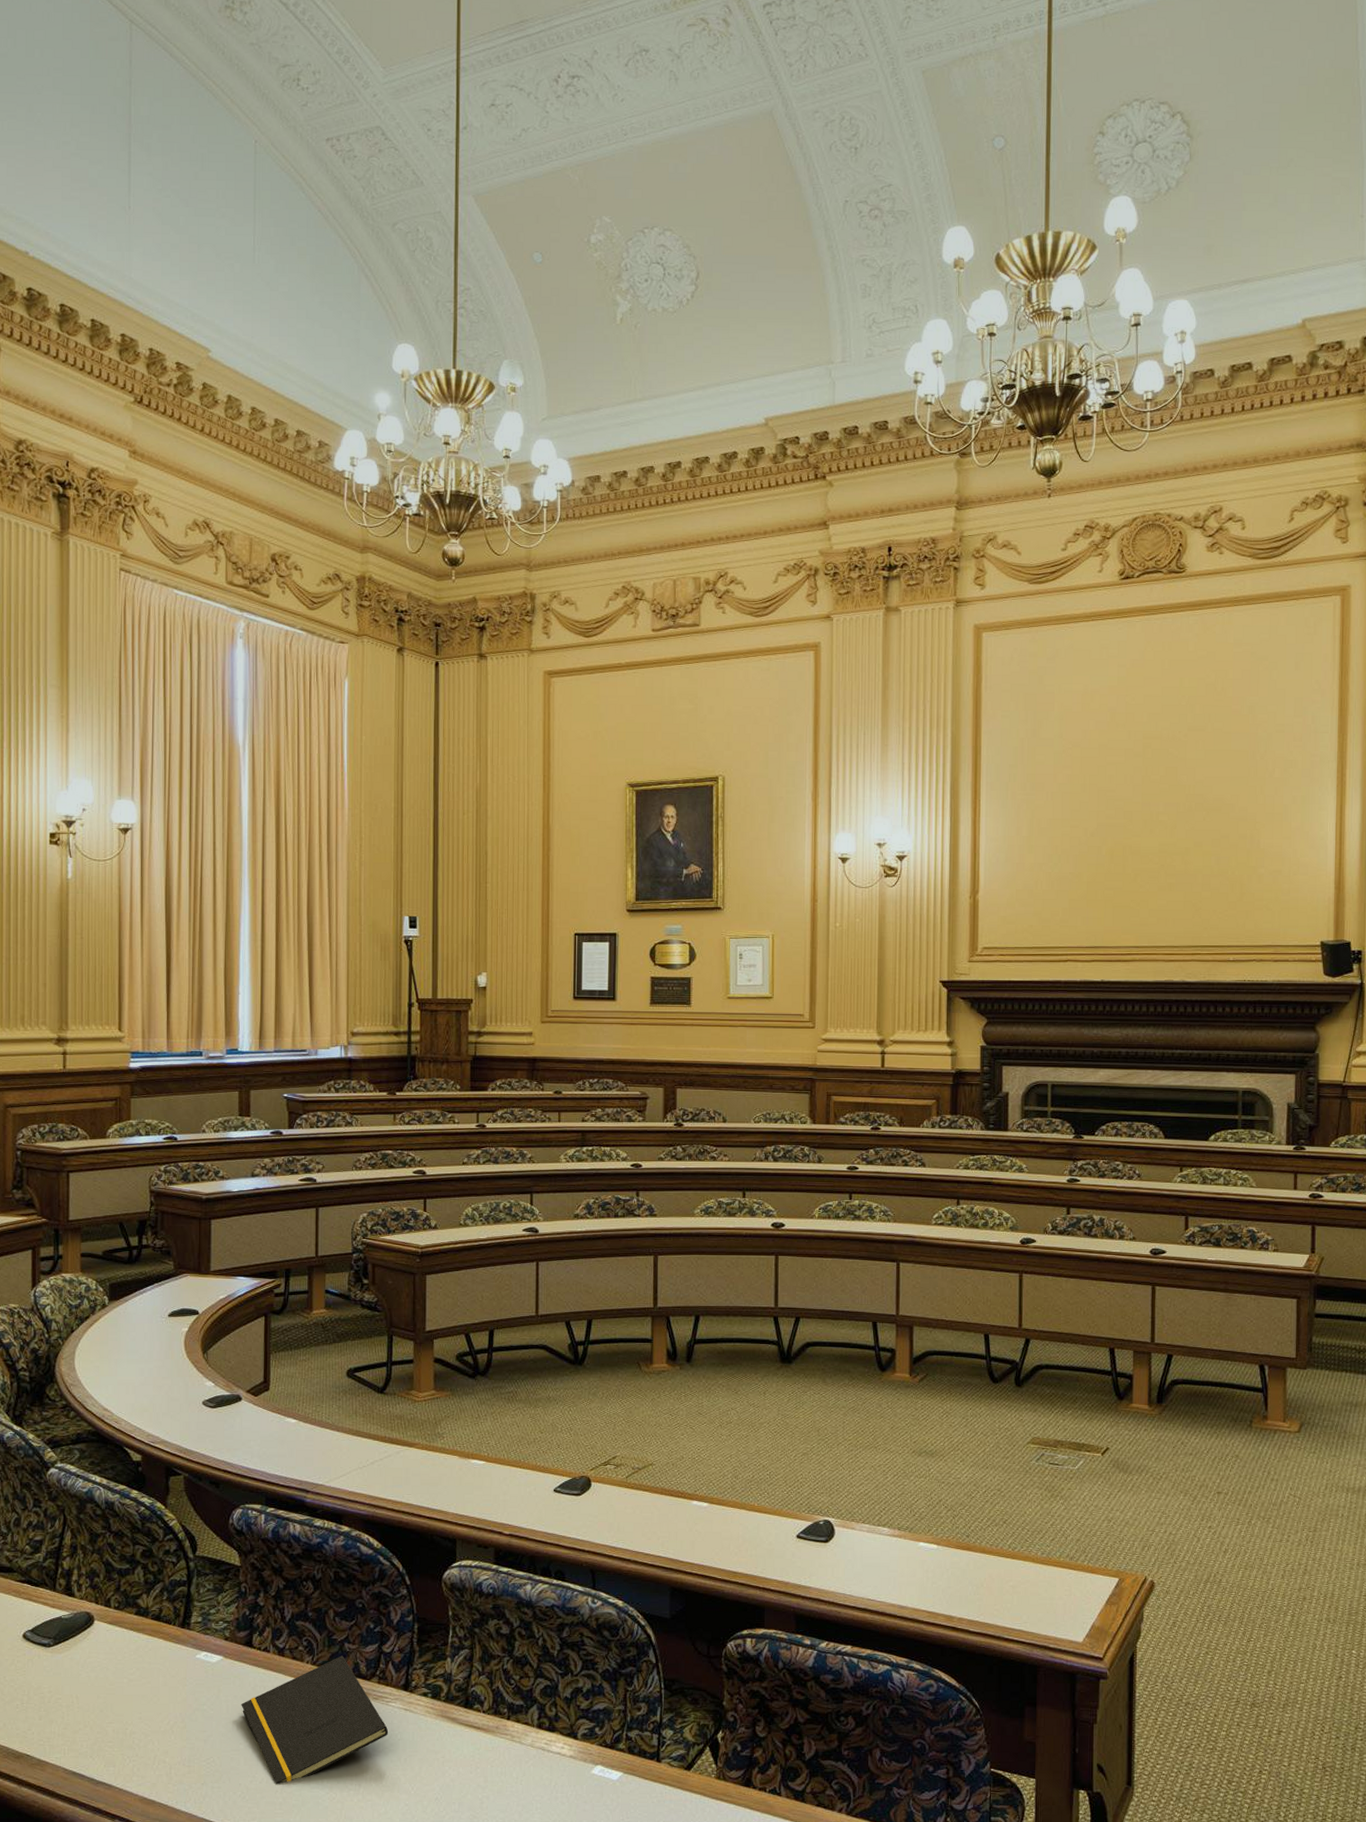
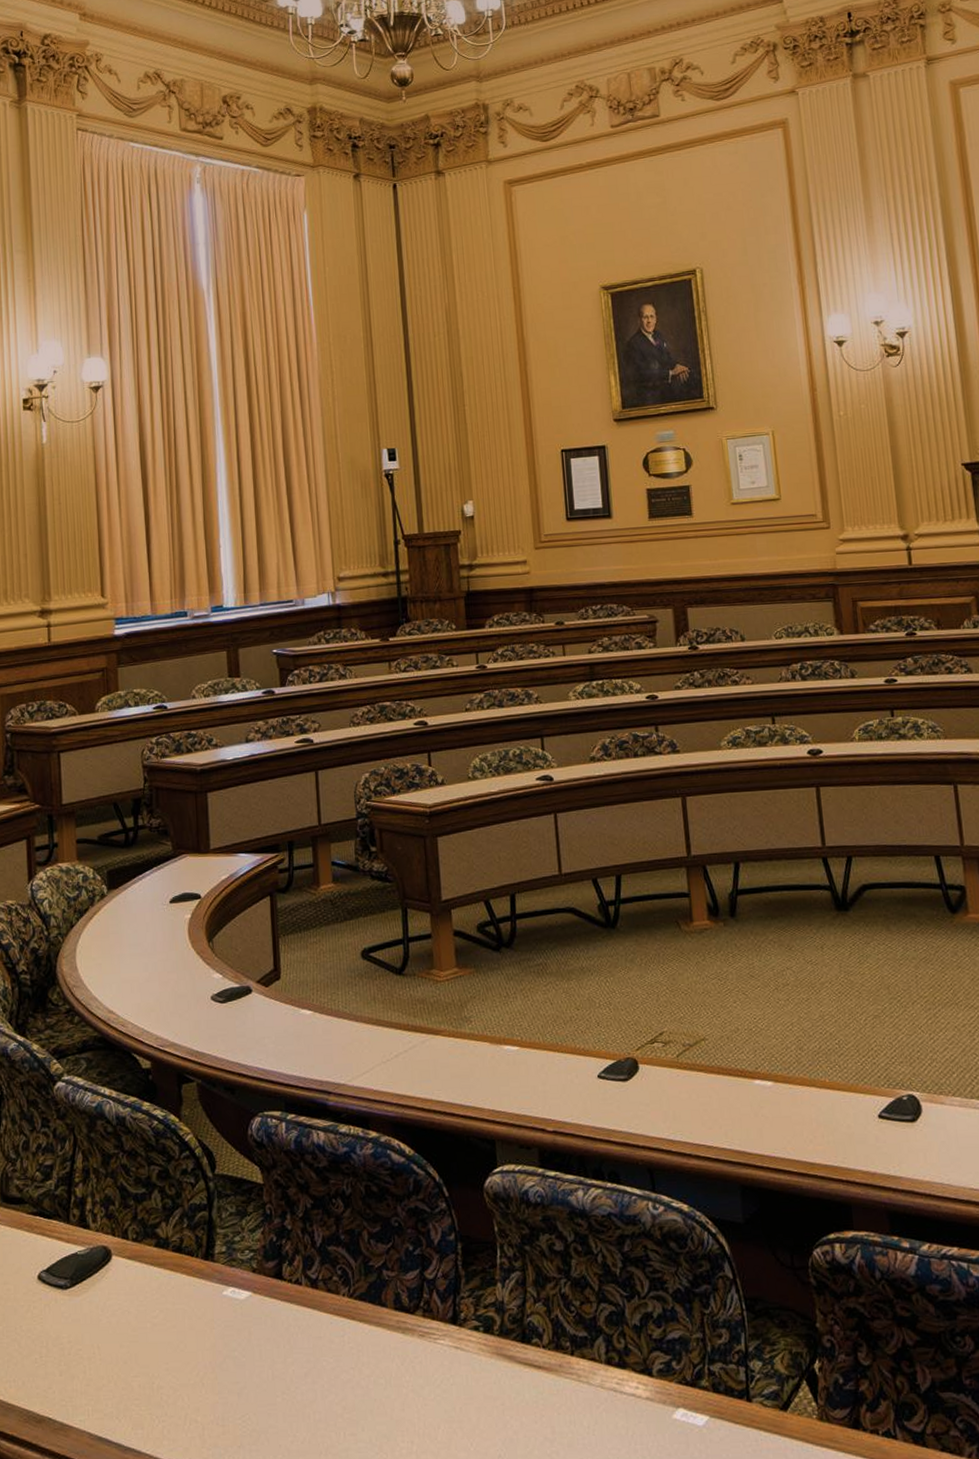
notepad: present [241,1655,389,1784] -> none [275,1285,440,1444]

